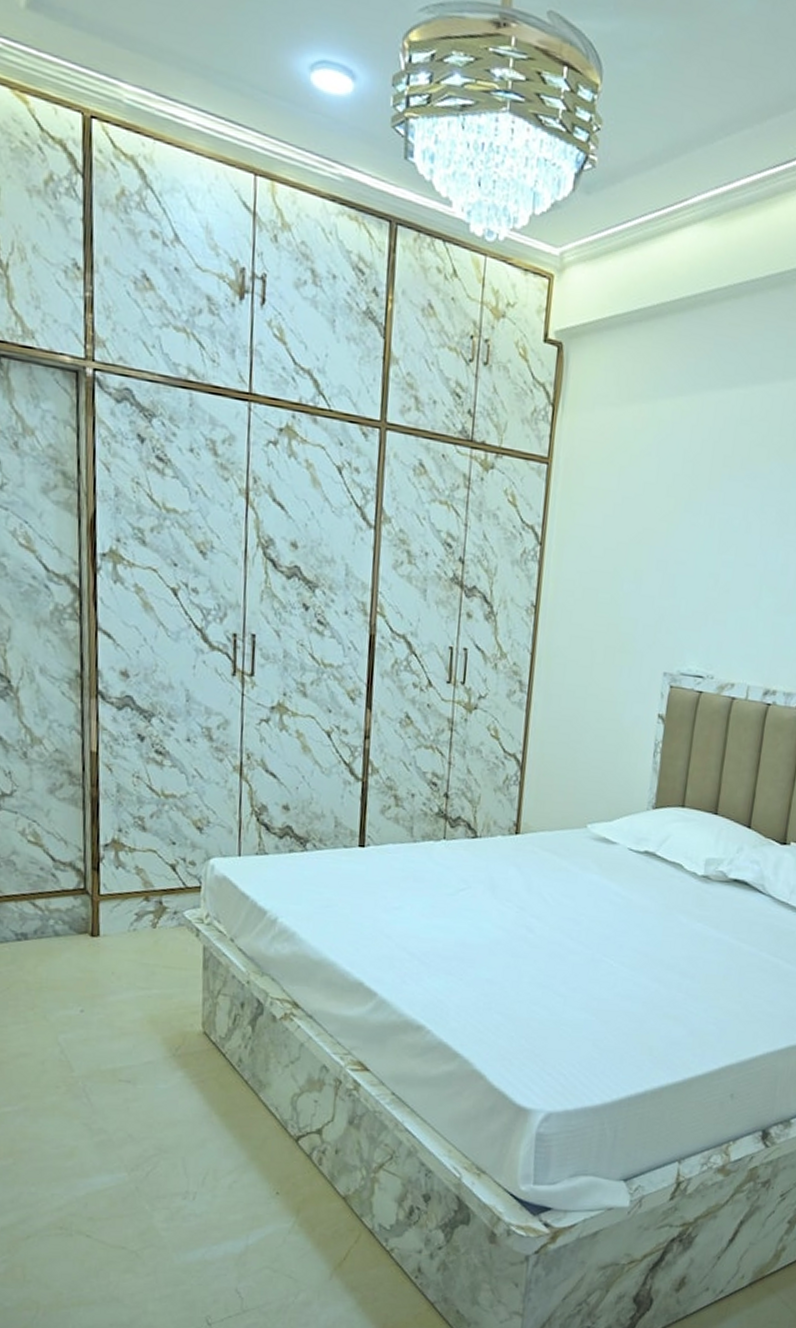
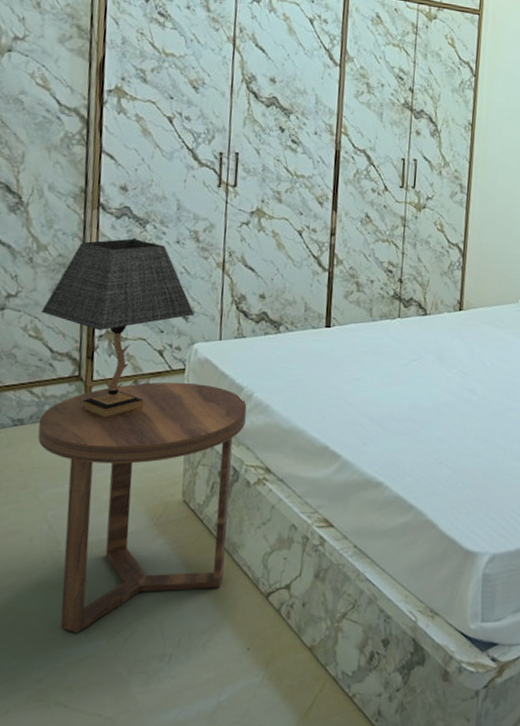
table lamp: none [40,733,210,937] -> present [41,238,195,418]
side table: none [44,900,271,1163] -> present [38,382,247,633]

